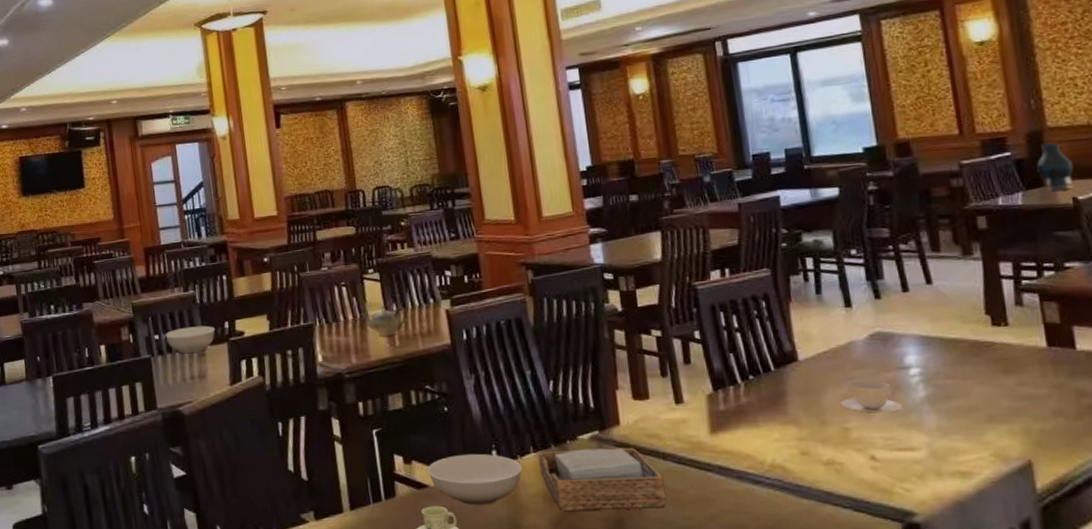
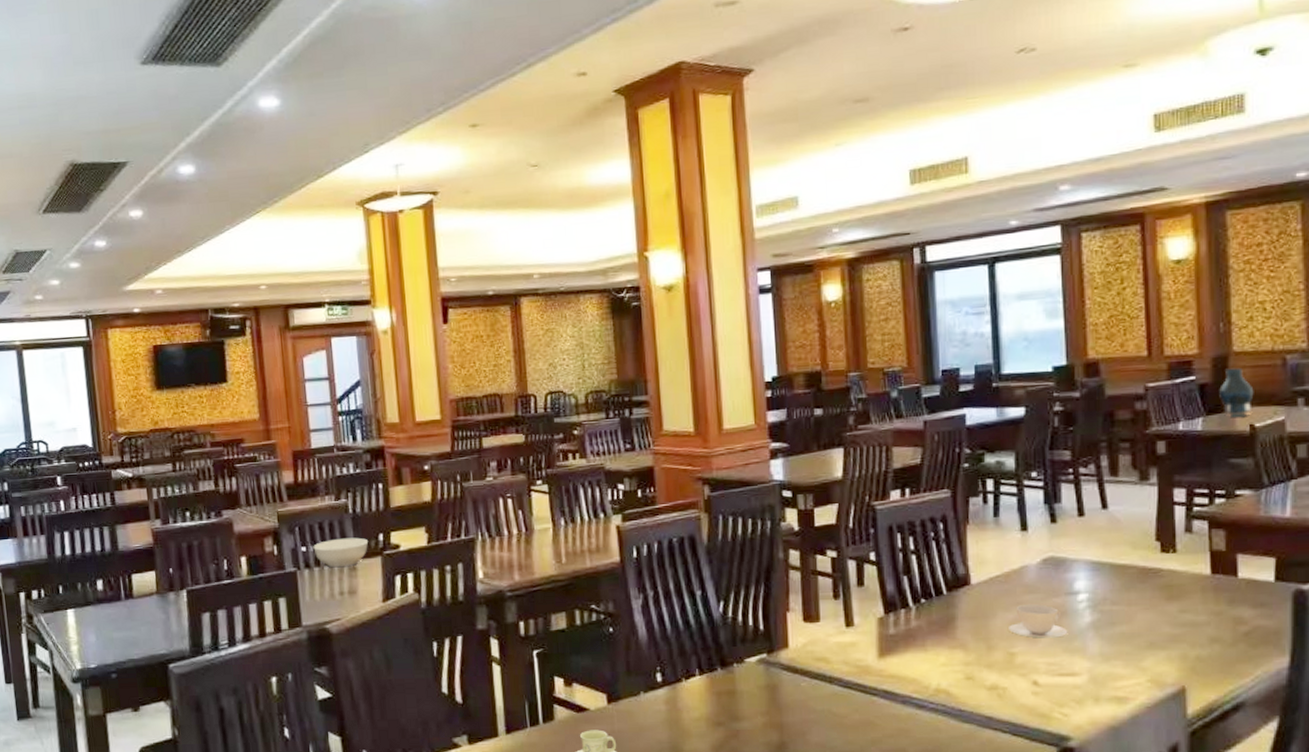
teapot: present [358,305,407,337] -> none [524,520,575,553]
bowl: present [427,453,523,506] -> none [588,676,687,730]
napkin holder: present [538,447,668,511] -> none [704,671,831,735]

